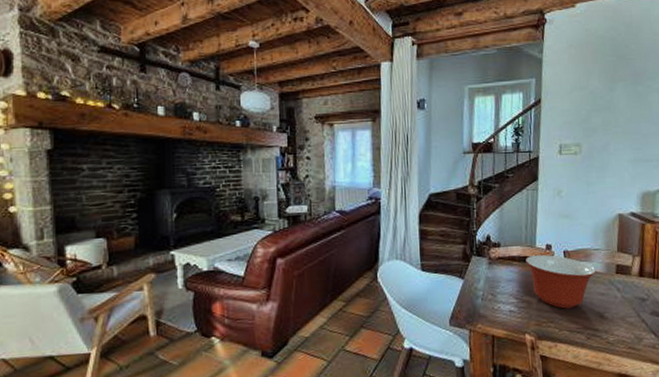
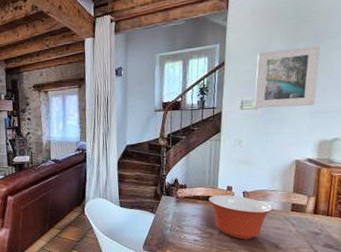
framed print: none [573,87,640,154] -> present [253,45,321,108]

